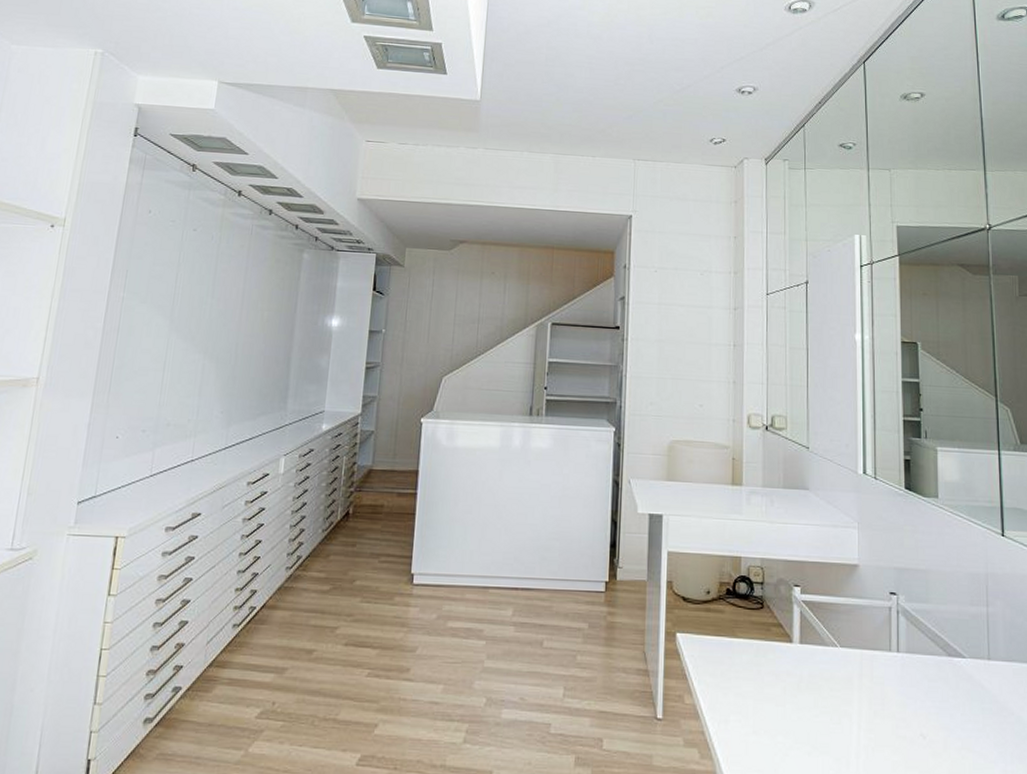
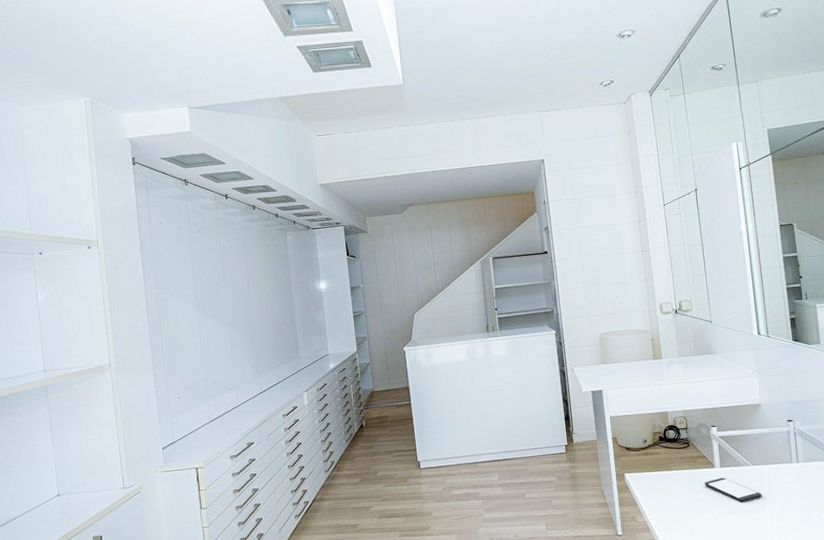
smartphone: none [777,657,849,697] -> present [704,477,762,502]

